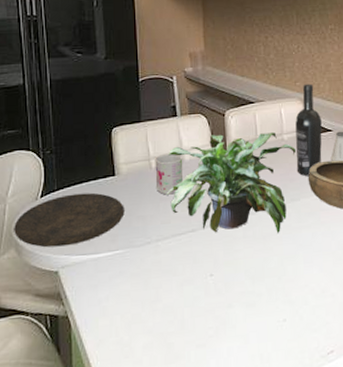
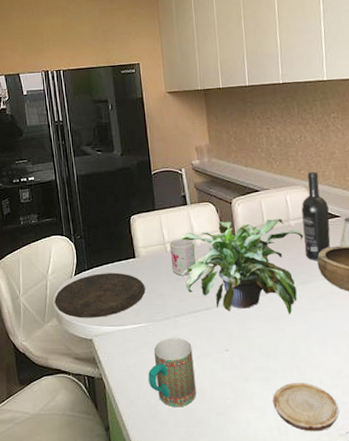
mug: none [123,263,175,343] -> present [148,337,196,408]
wood slice: none [256,305,322,357] -> present [273,383,339,432]

